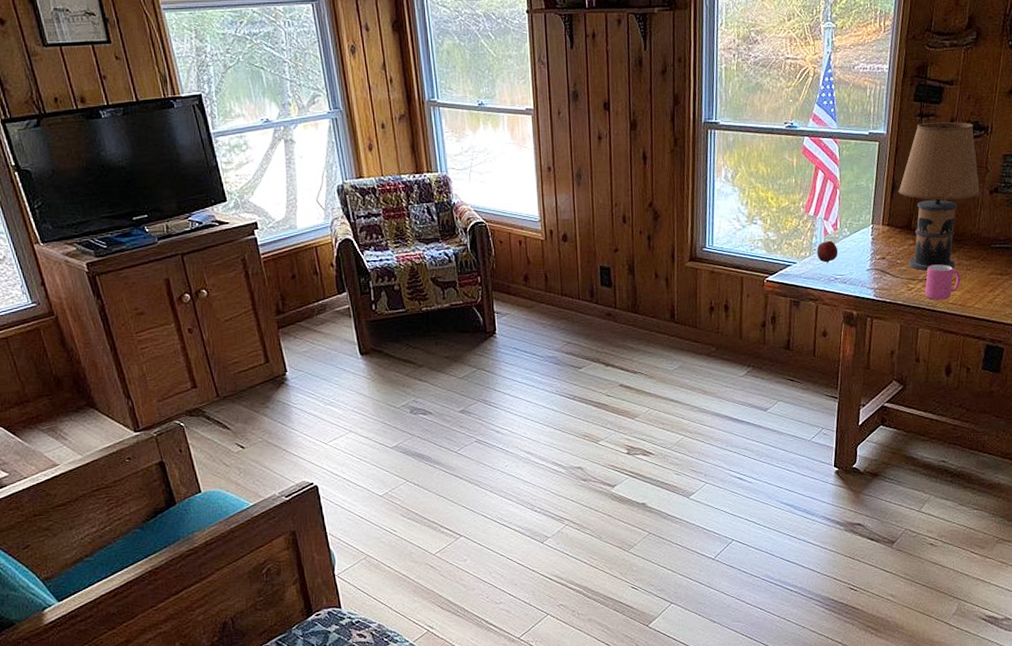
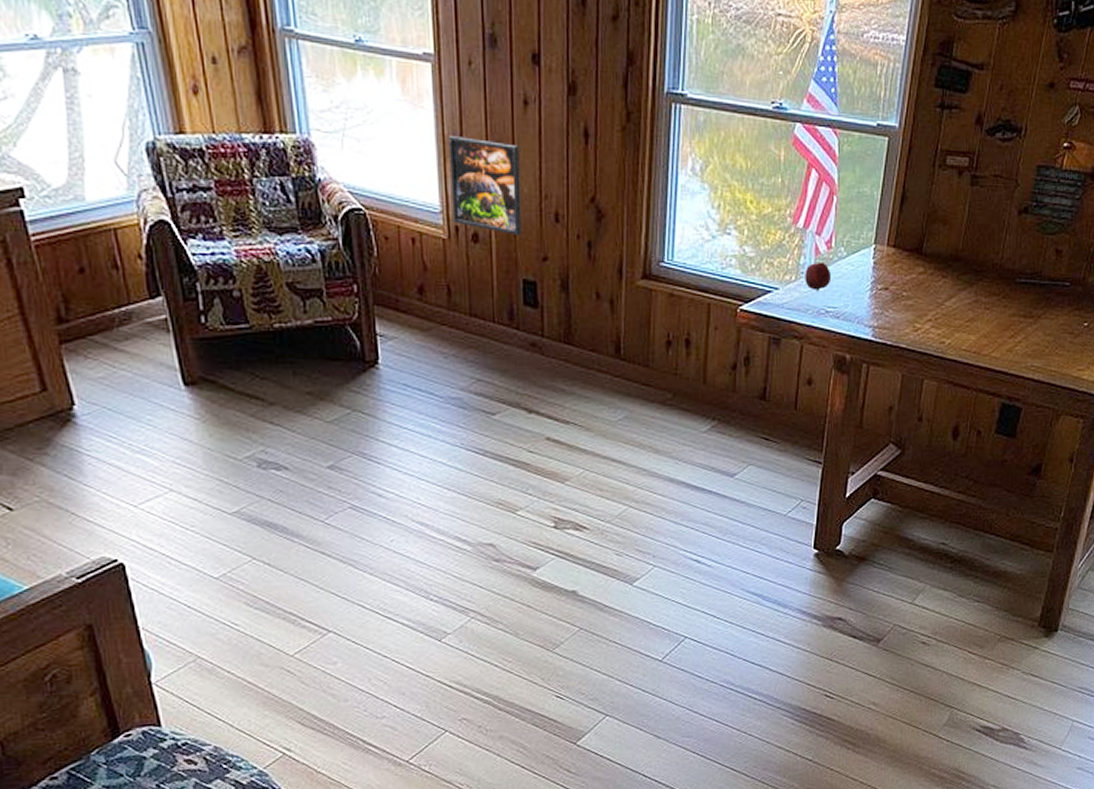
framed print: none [544,165,599,235] -> present [448,136,522,236]
table lamp: present [865,122,981,281] -> none [863,117,1008,320]
mug: present [925,264,961,300] -> none [933,300,977,345]

